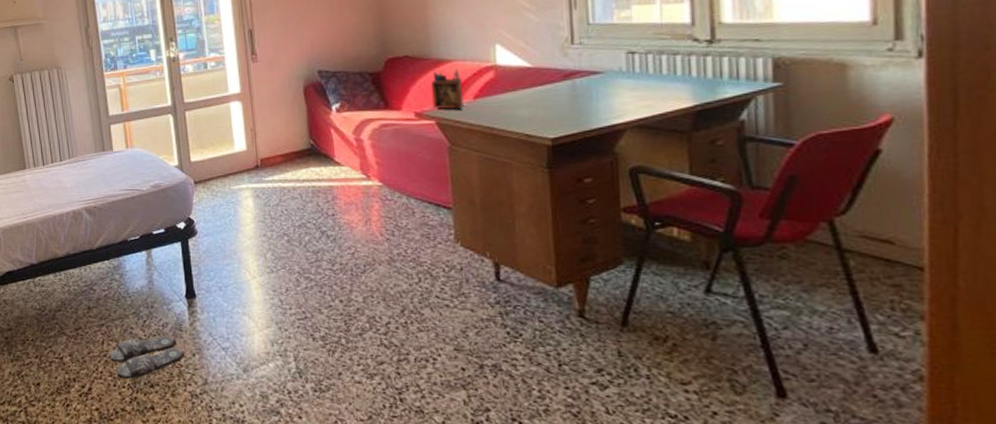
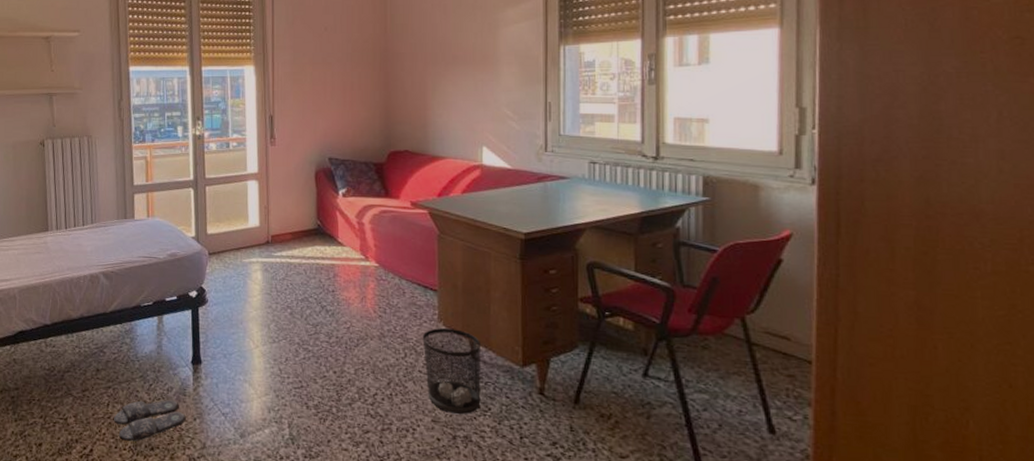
desk organizer: present [431,69,464,110] -> none [427,165,453,202]
waste bin: none [437,249,510,341] -> present [422,328,481,414]

